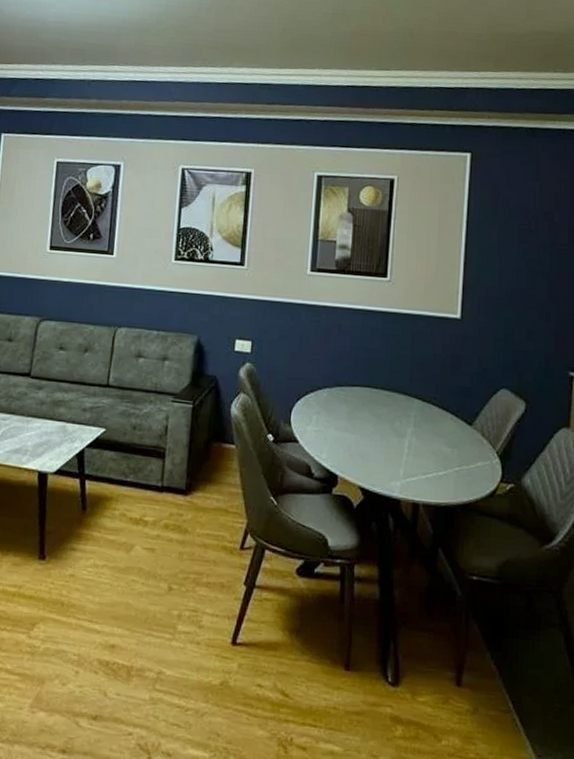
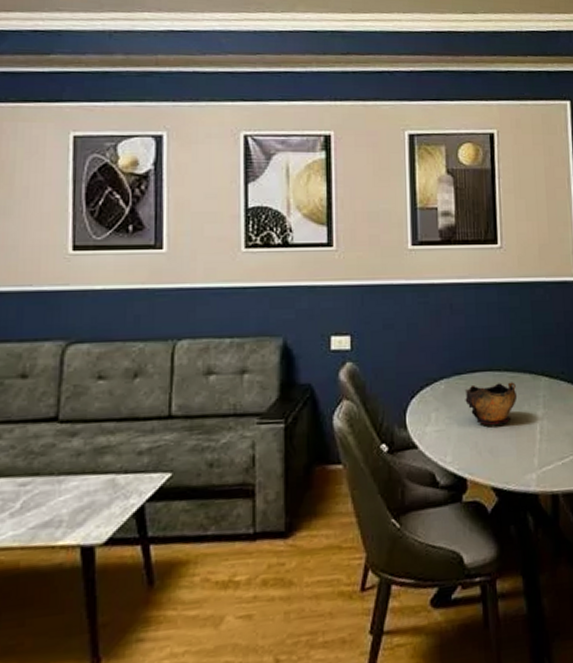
decorative bowl: none [343,396,391,434] -> present [464,382,518,425]

